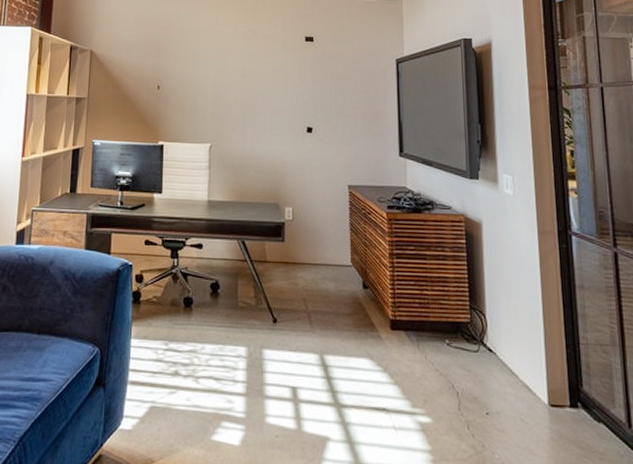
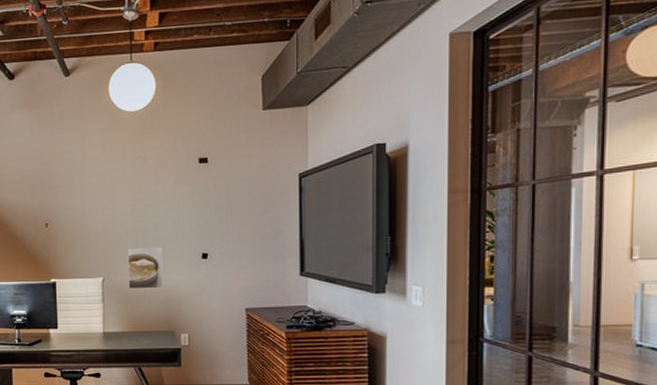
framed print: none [235,116,269,159] -> present [127,247,163,290]

